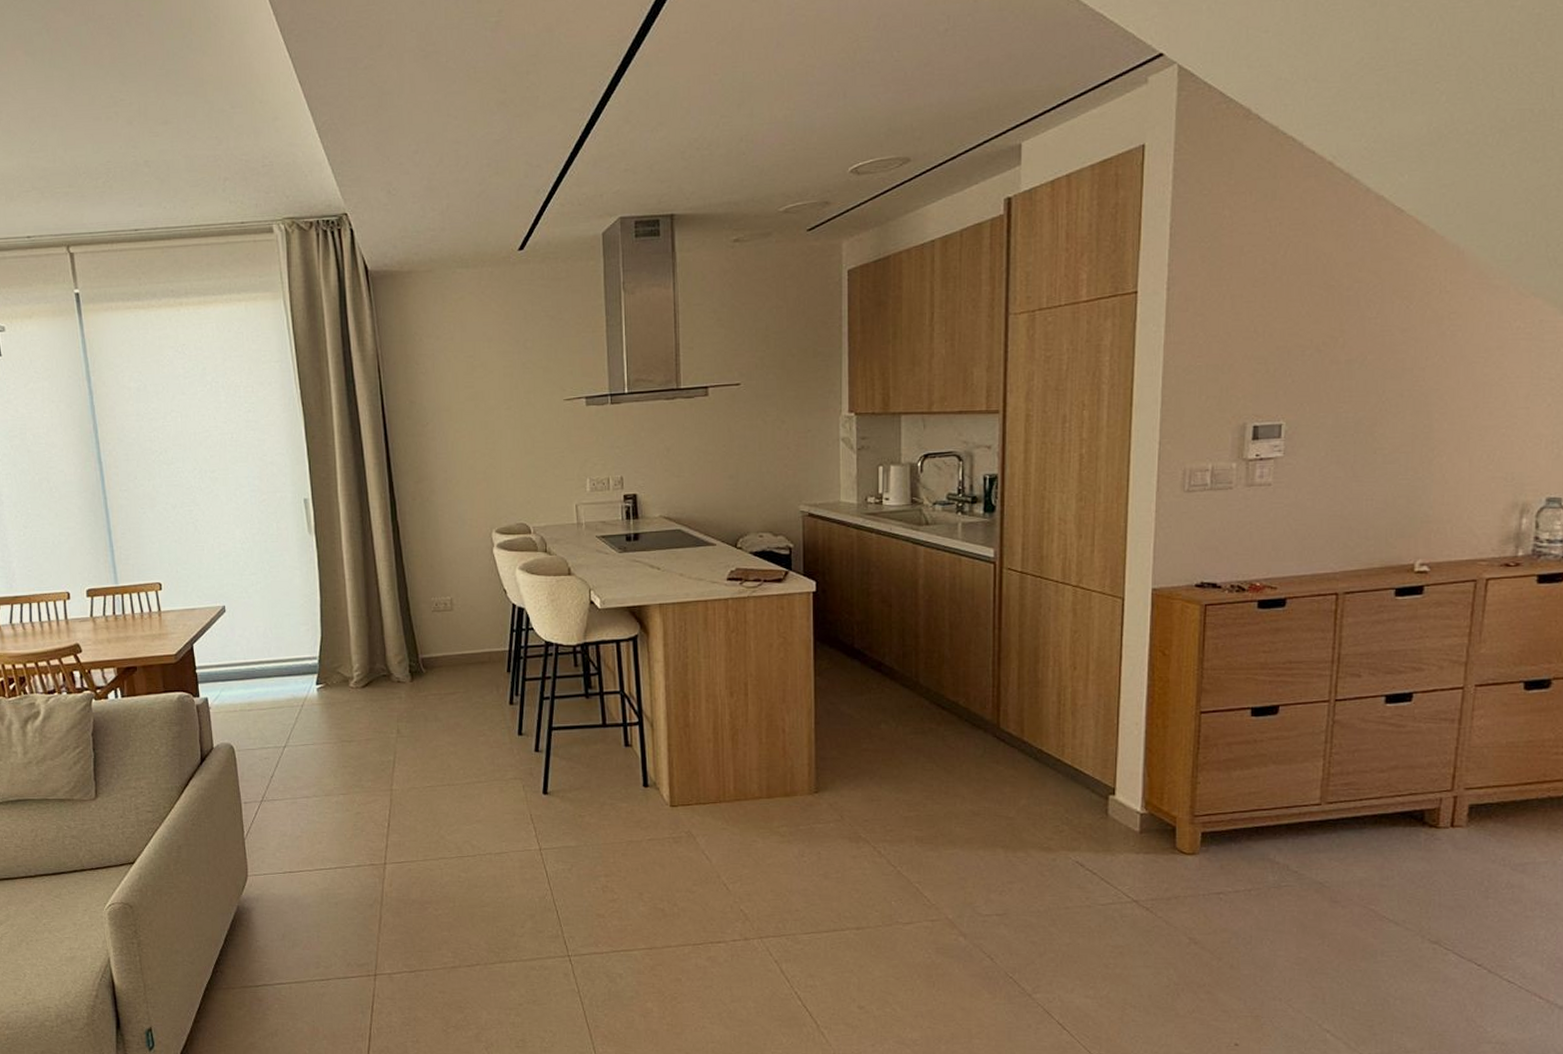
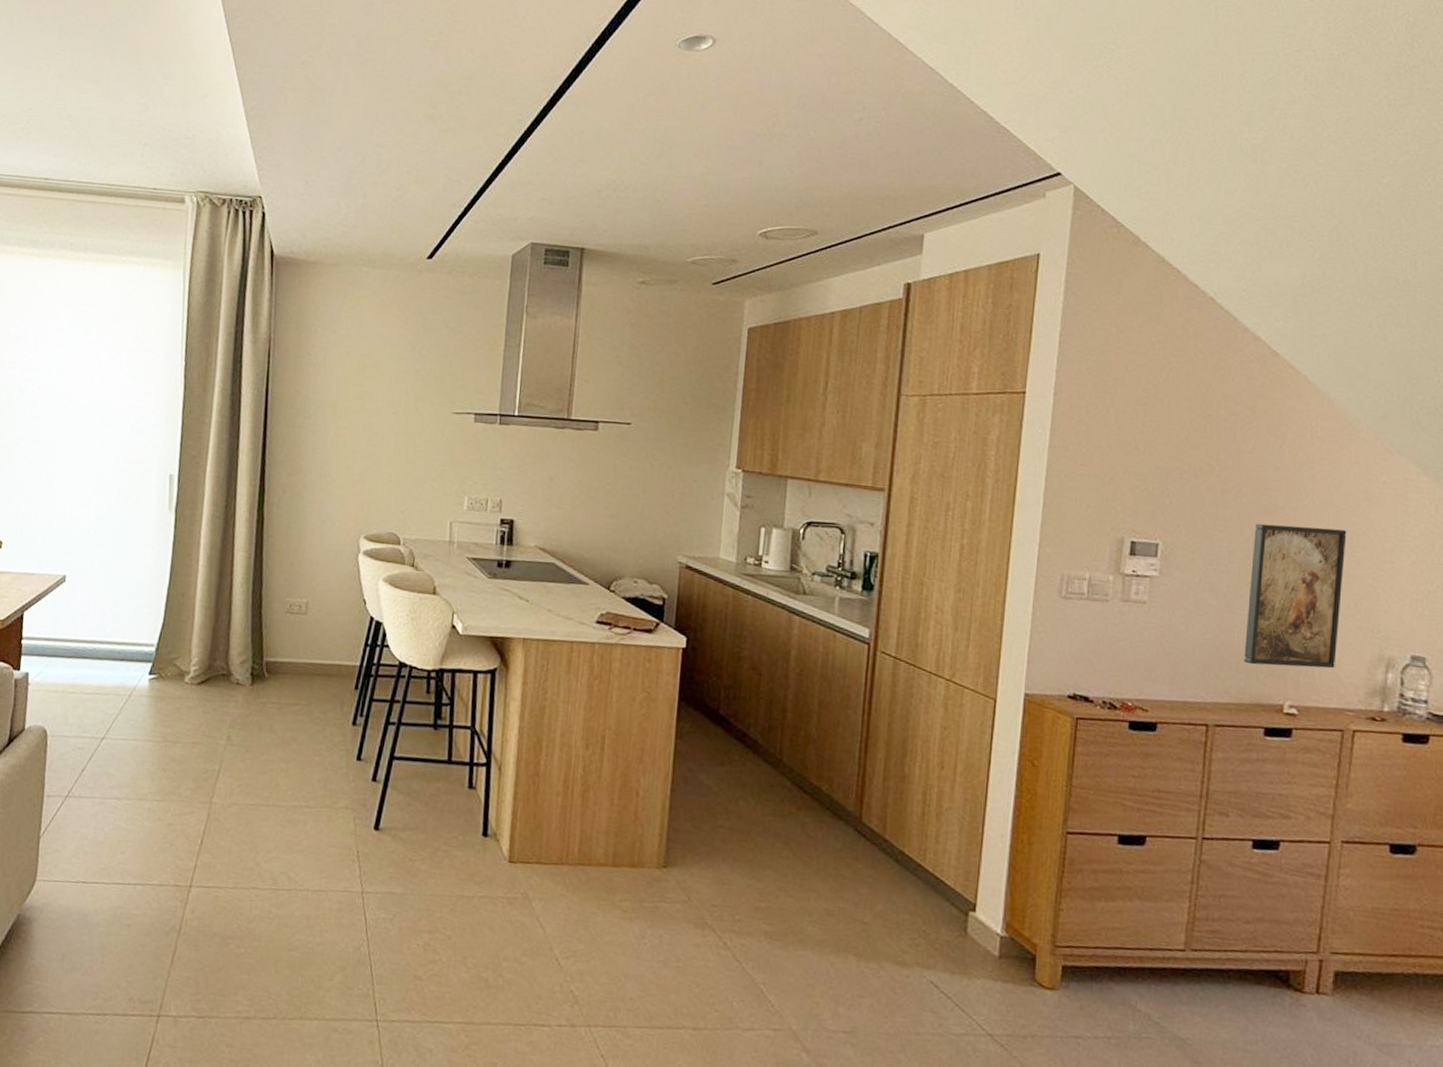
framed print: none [1373,383,1479,530] -> present [1244,523,1347,669]

